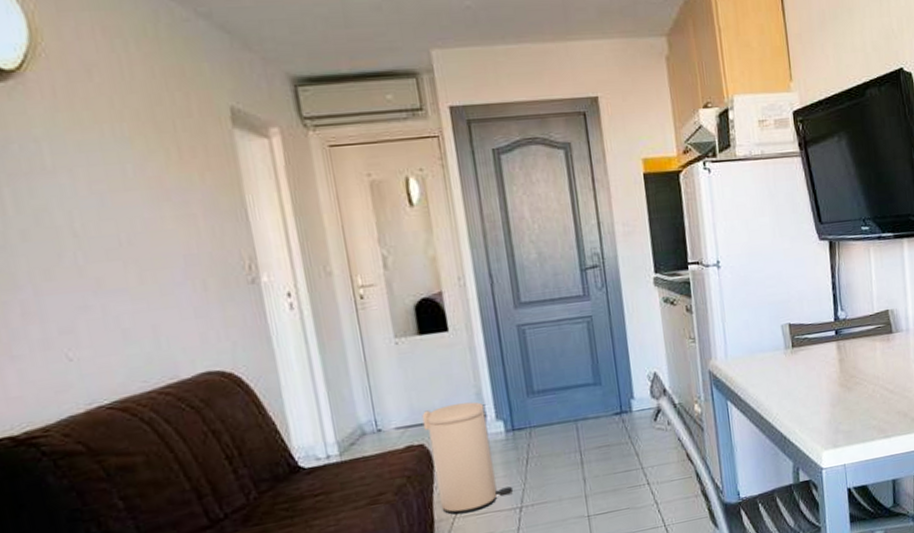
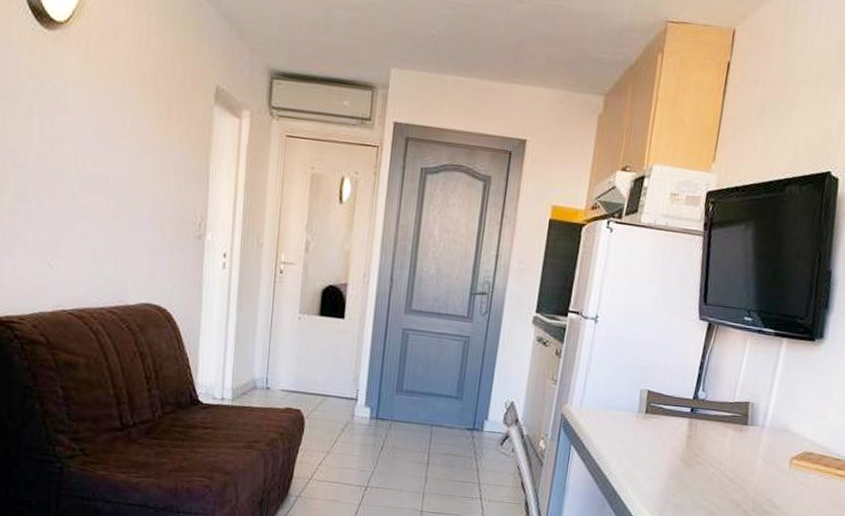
pedal bin: present [422,401,514,515] -> none [301,382,365,479]

